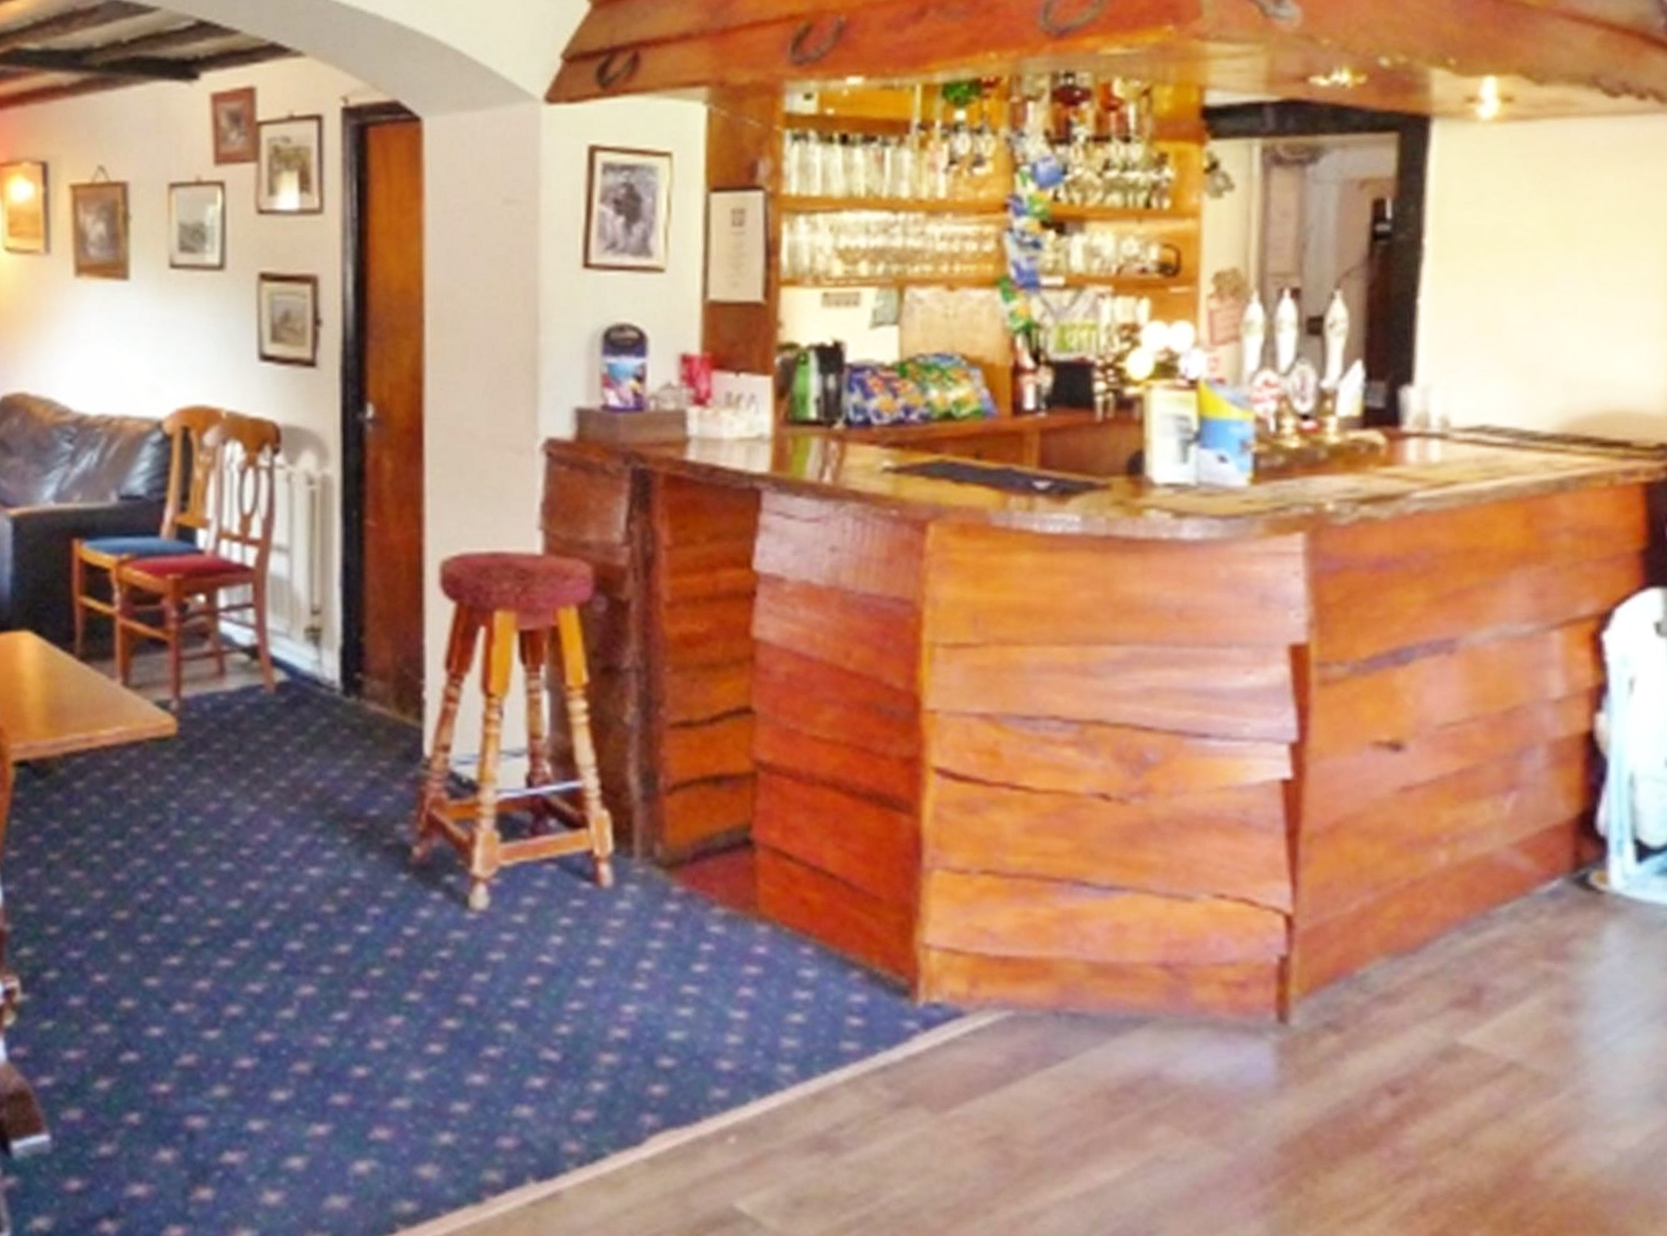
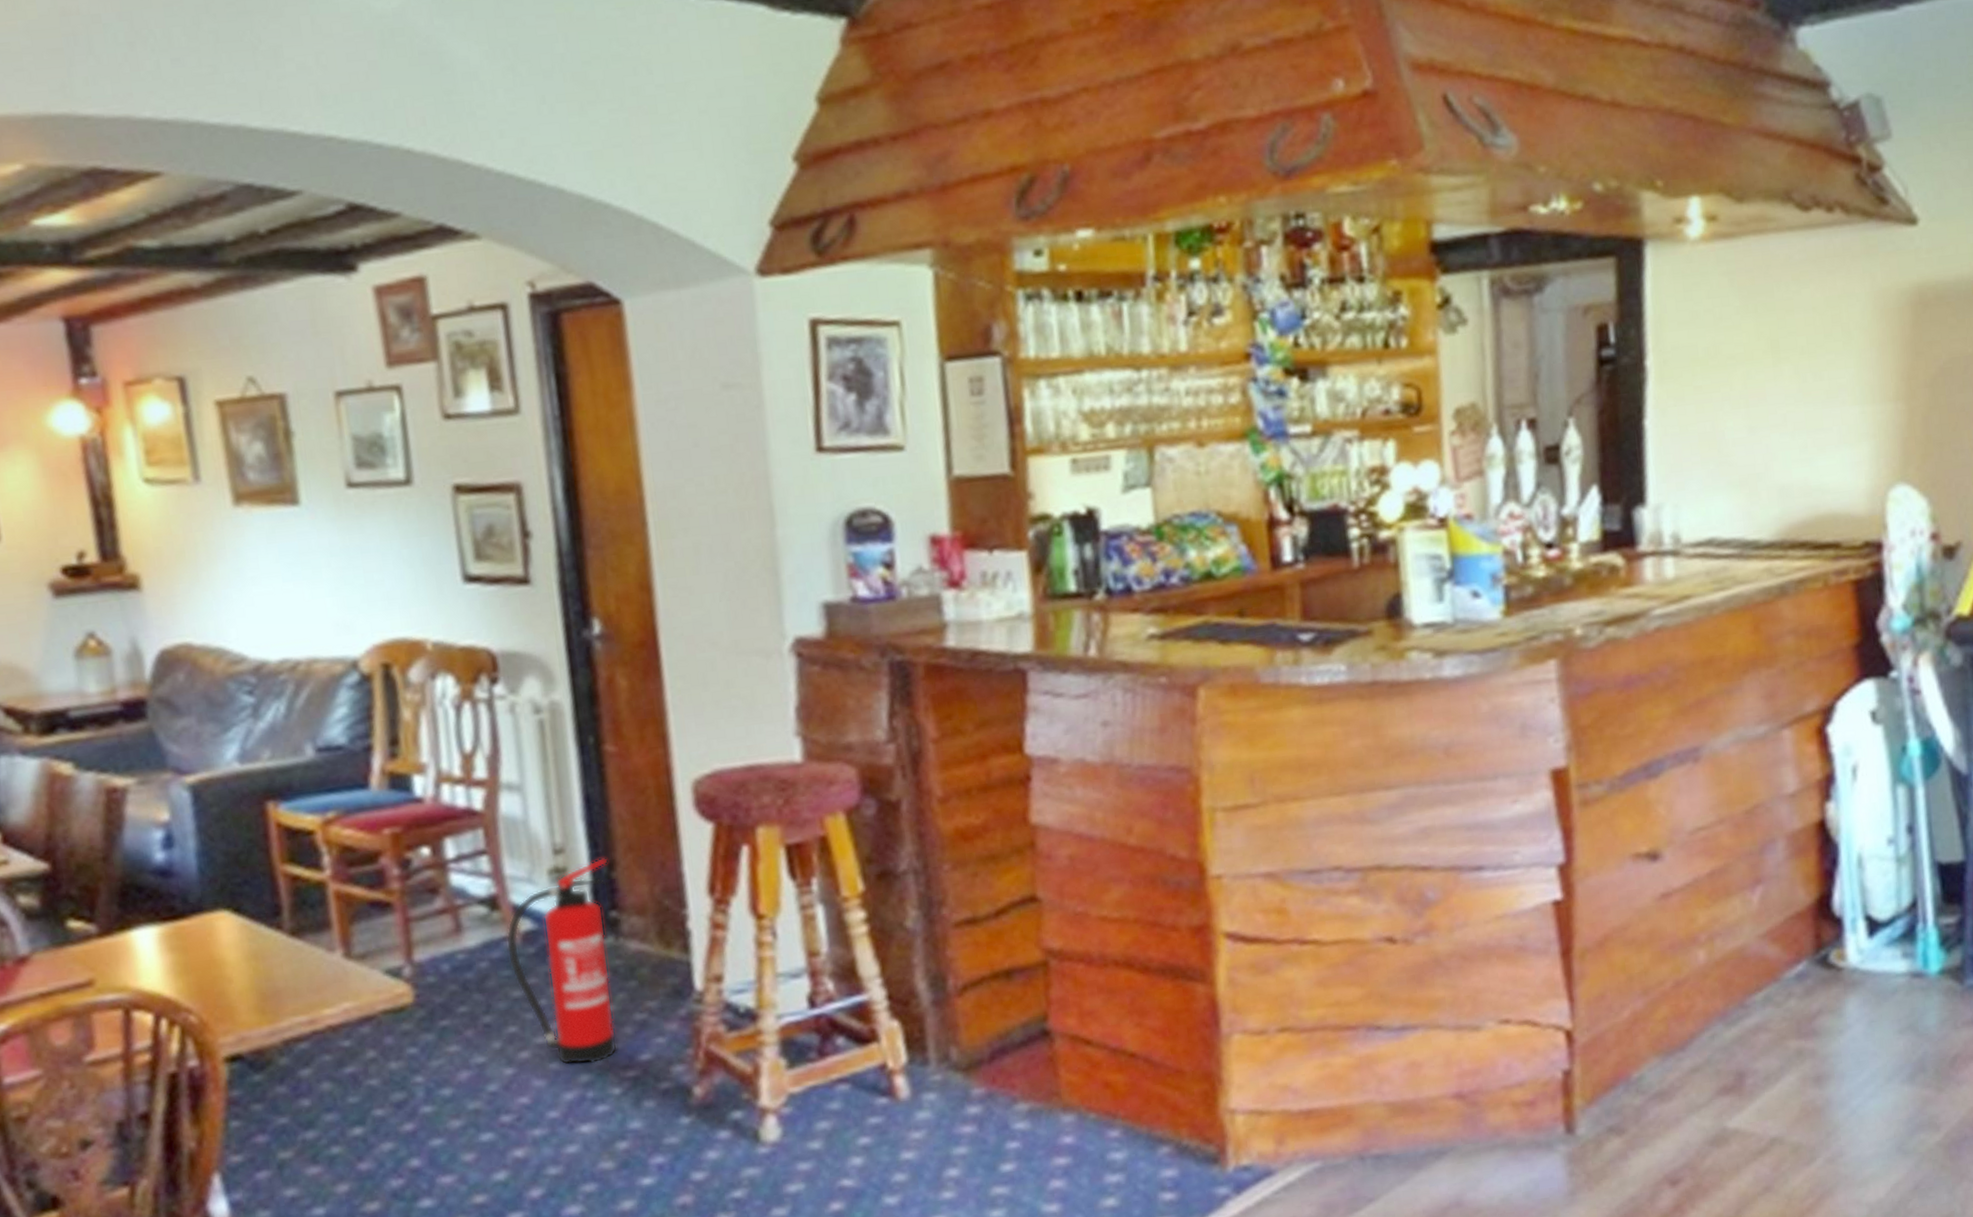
fire extinguisher: none [261,622,358,812] -> present [505,857,618,1065]

